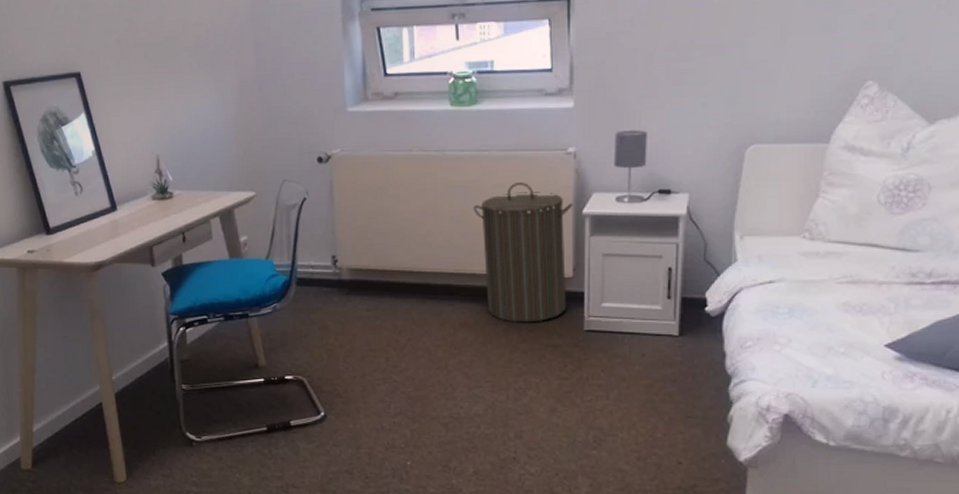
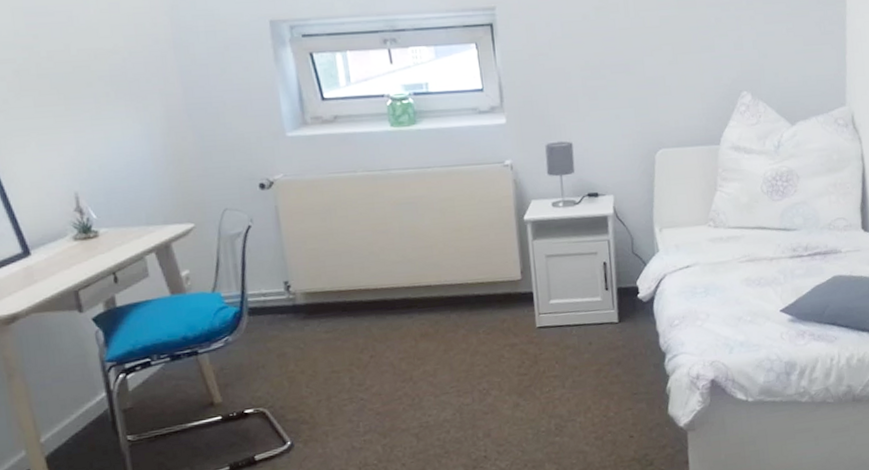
laundry hamper: present [473,182,573,323] -> none [422,195,518,328]

